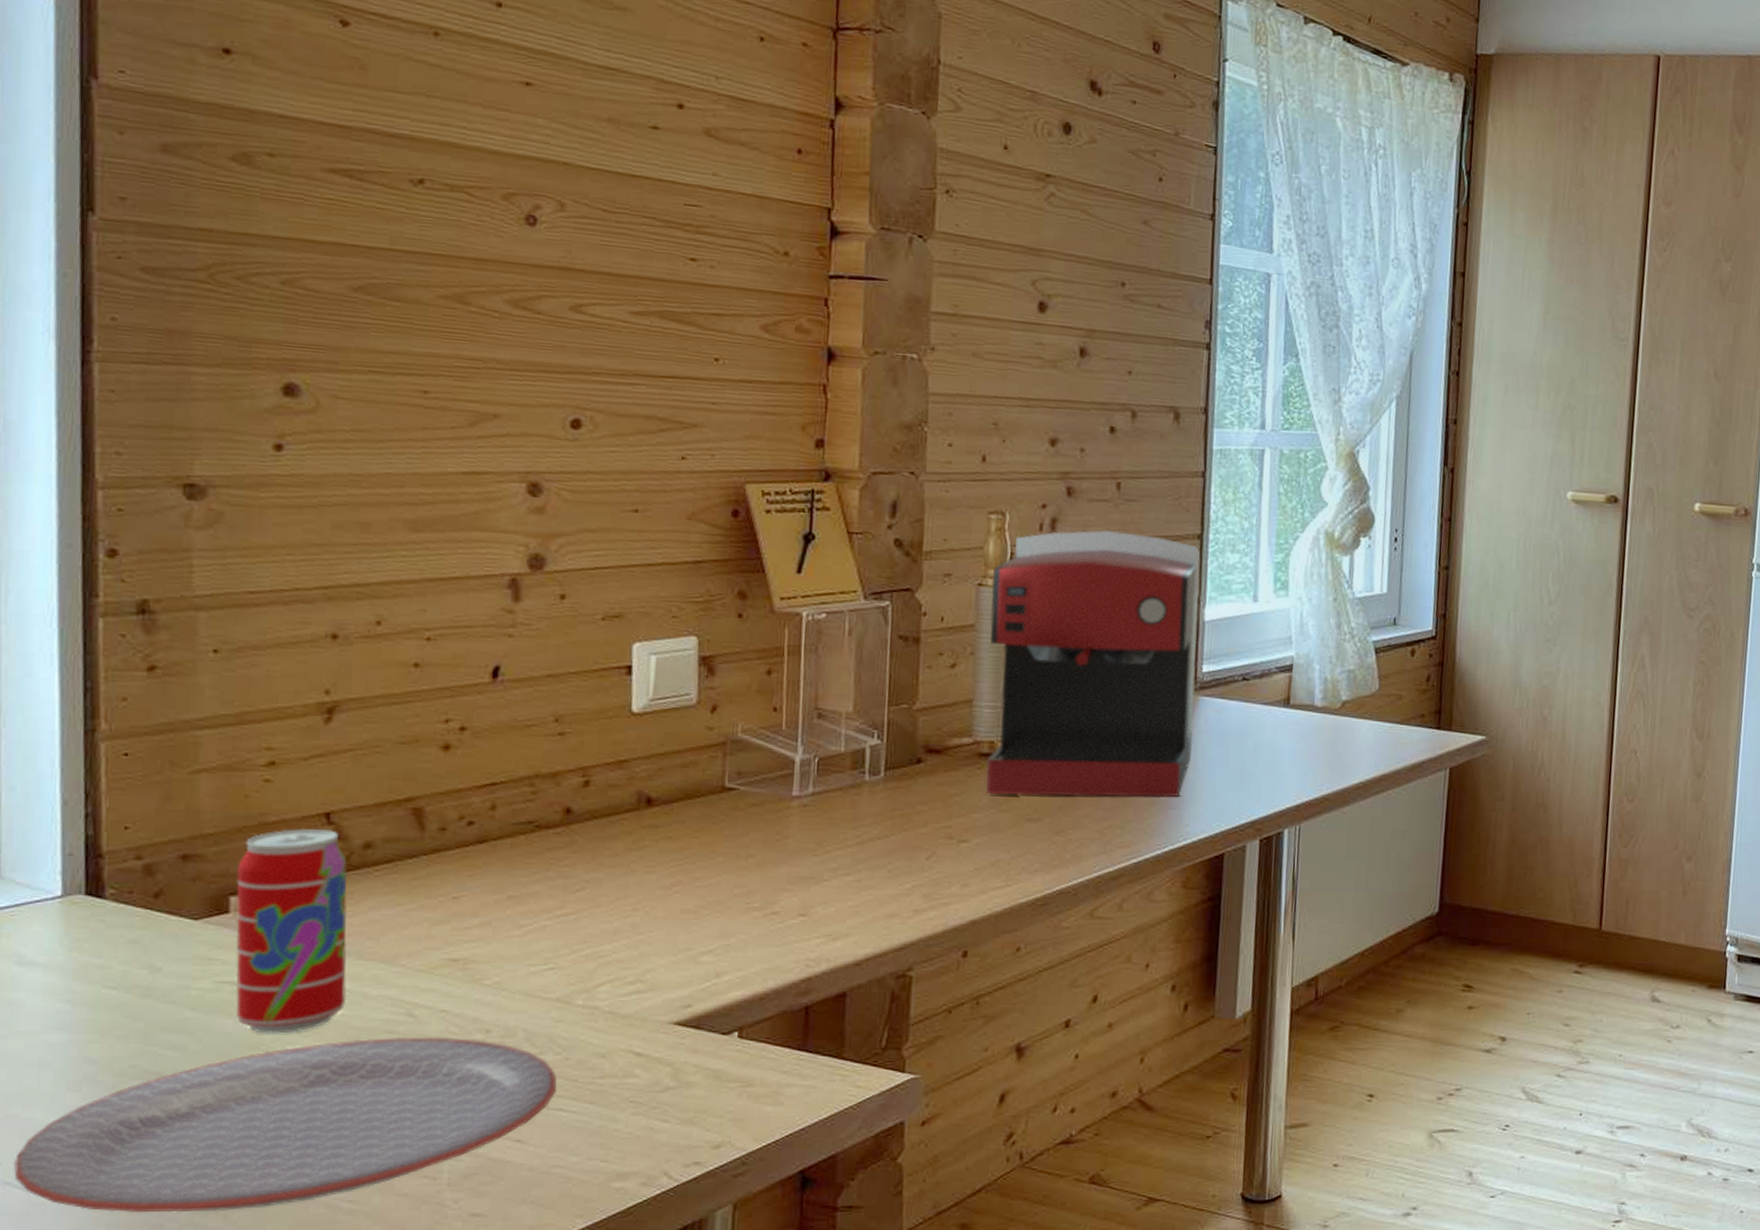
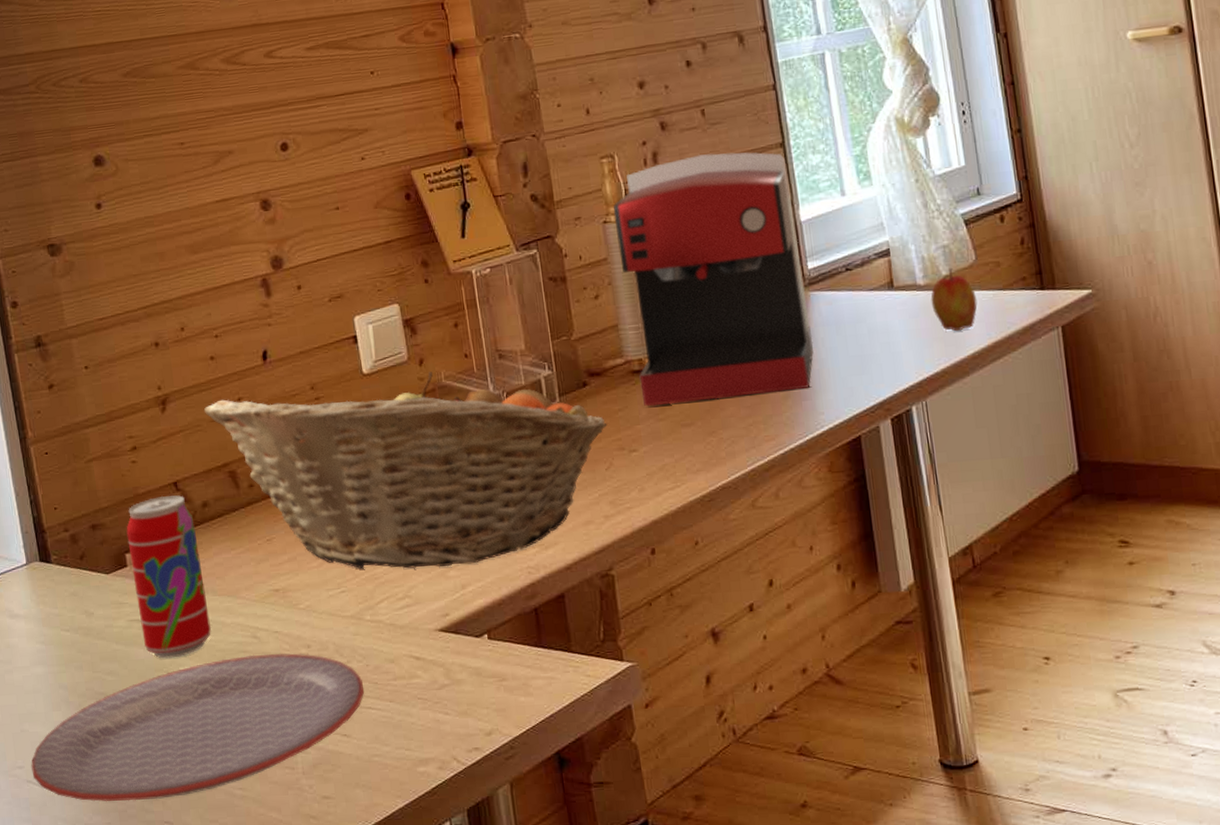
fruit basket: none [390,718,938,951] -> present [203,372,607,569]
apple: none [1325,693,1373,759] -> present [930,267,978,332]

